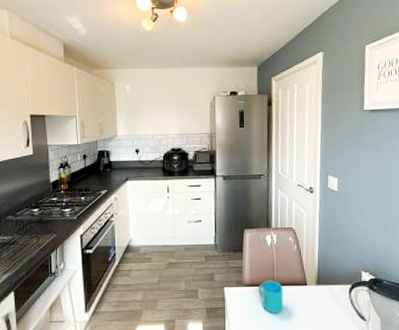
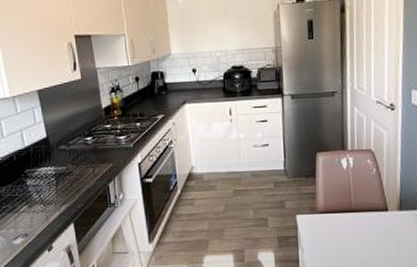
cup: present [258,280,284,313] -> none [333,206,362,241]

